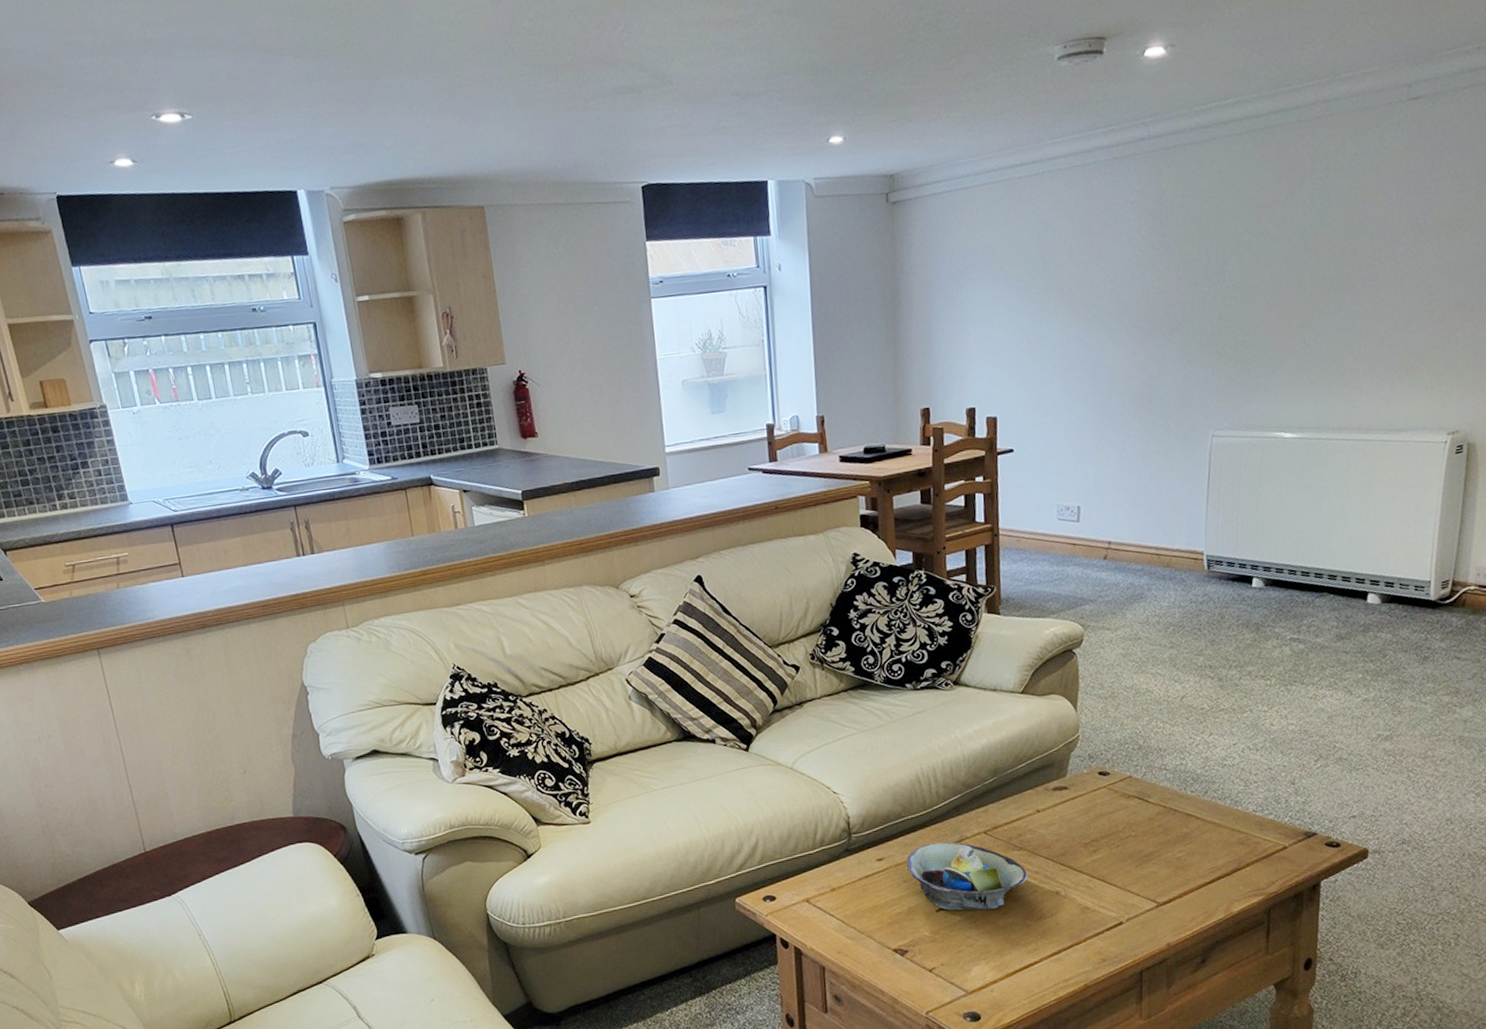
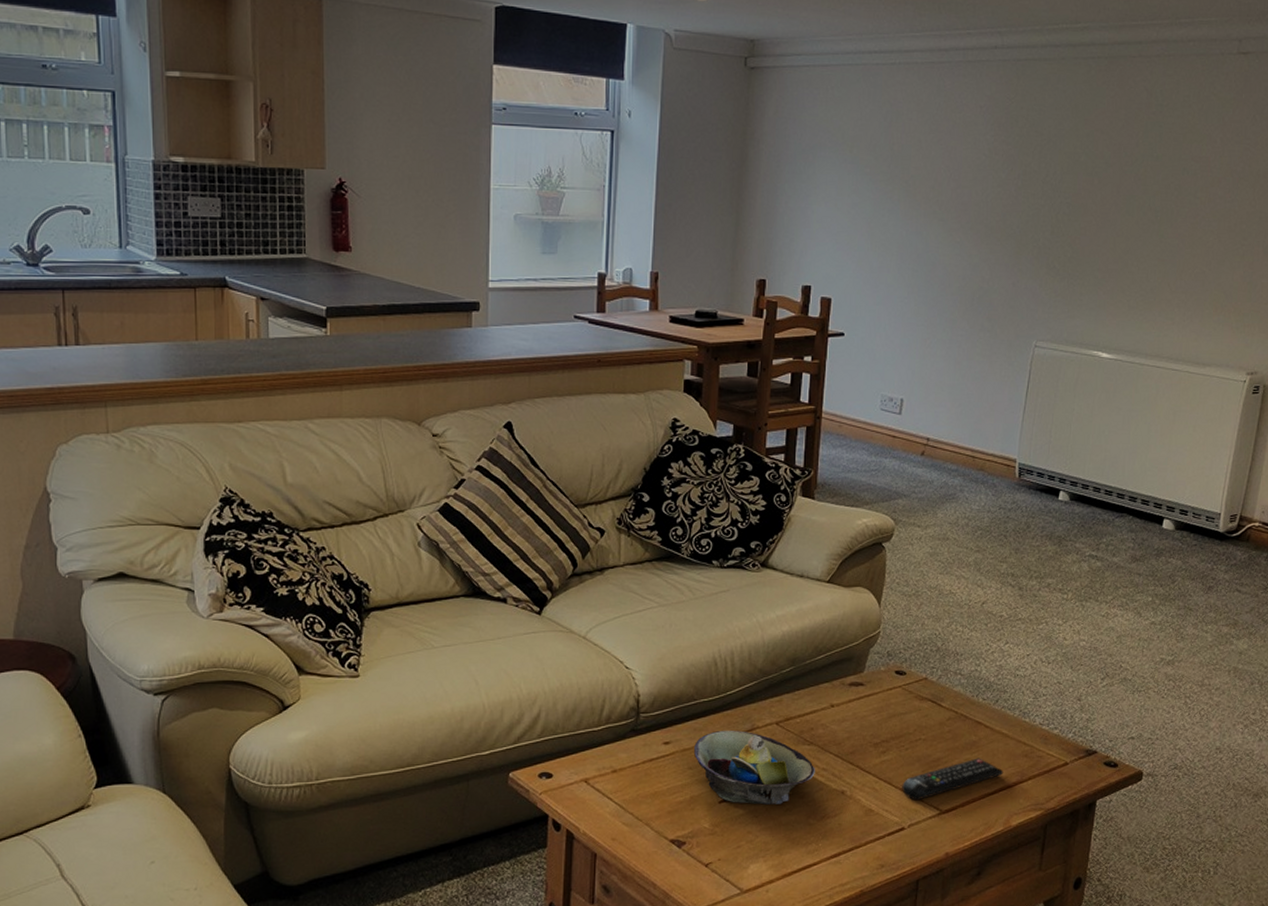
remote control: none [1116,849,1220,896] -> present [902,758,1004,801]

